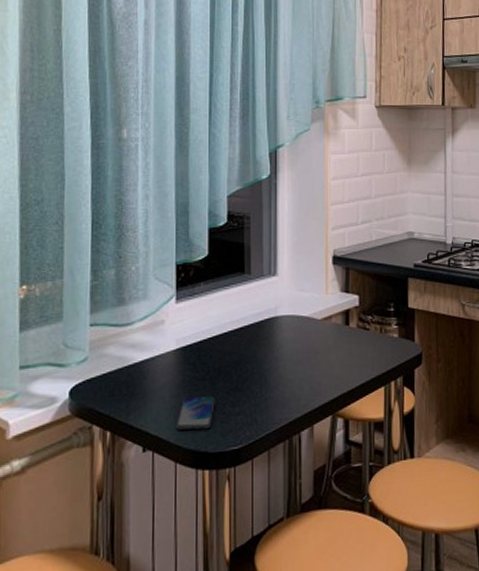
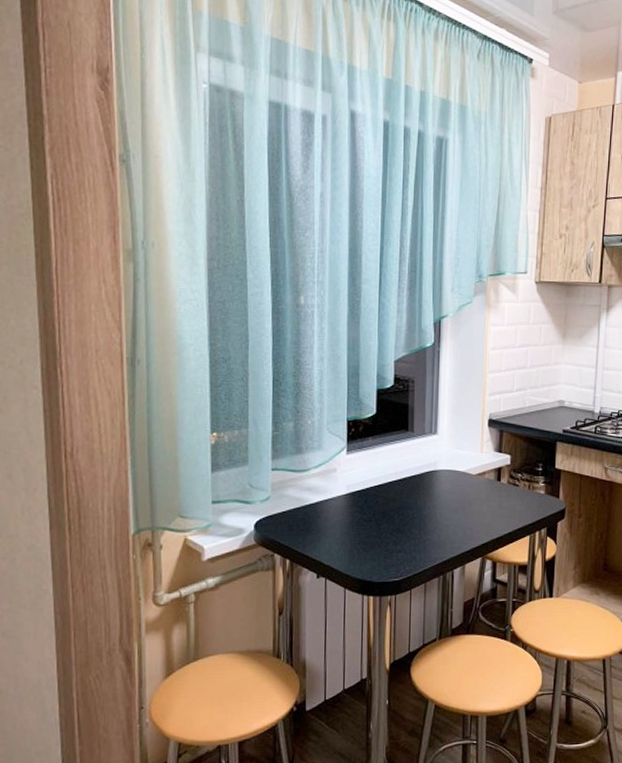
smartphone: present [176,396,215,430] -> none [345,534,380,563]

